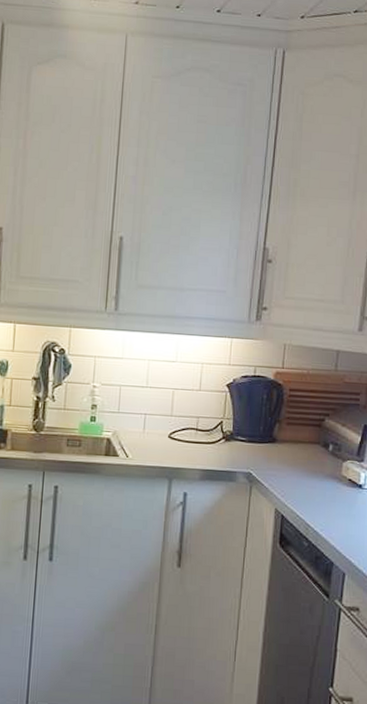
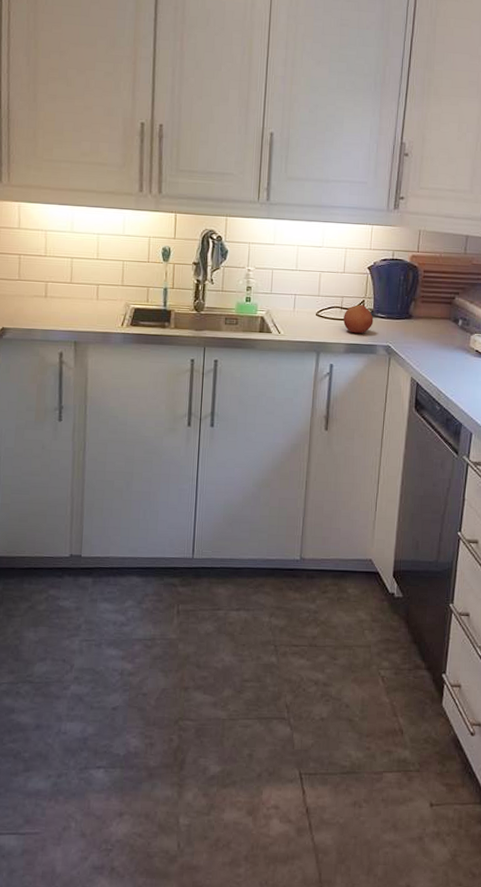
fruit: none [199,426,233,459] -> present [343,305,374,334]

